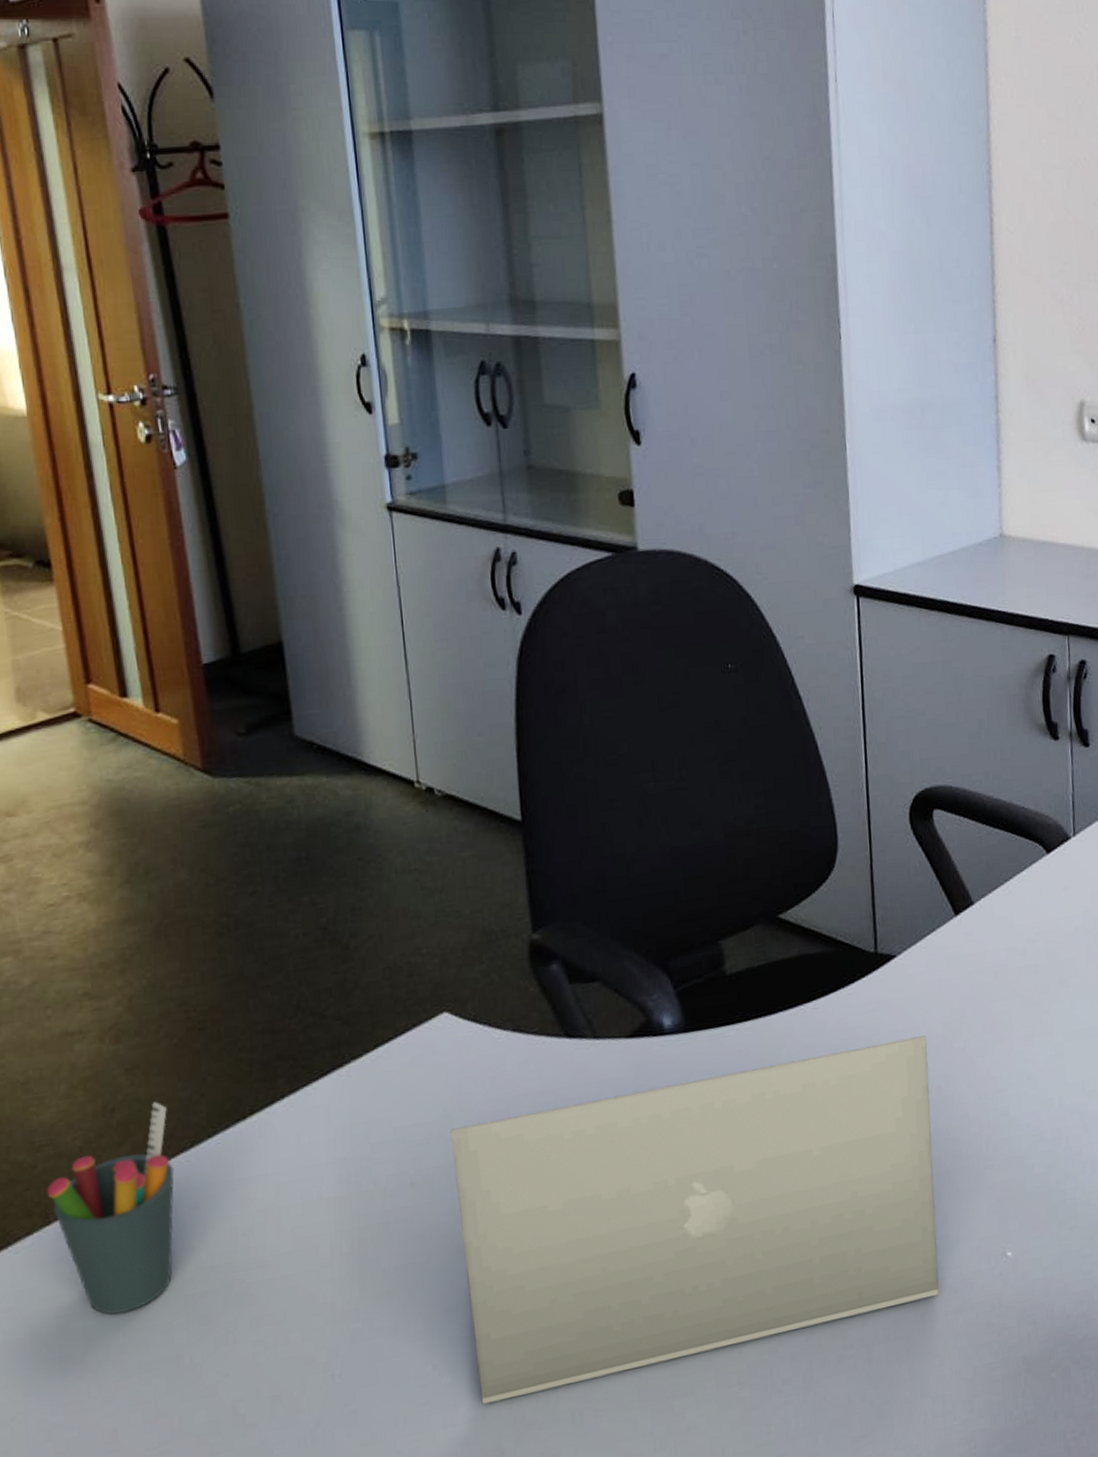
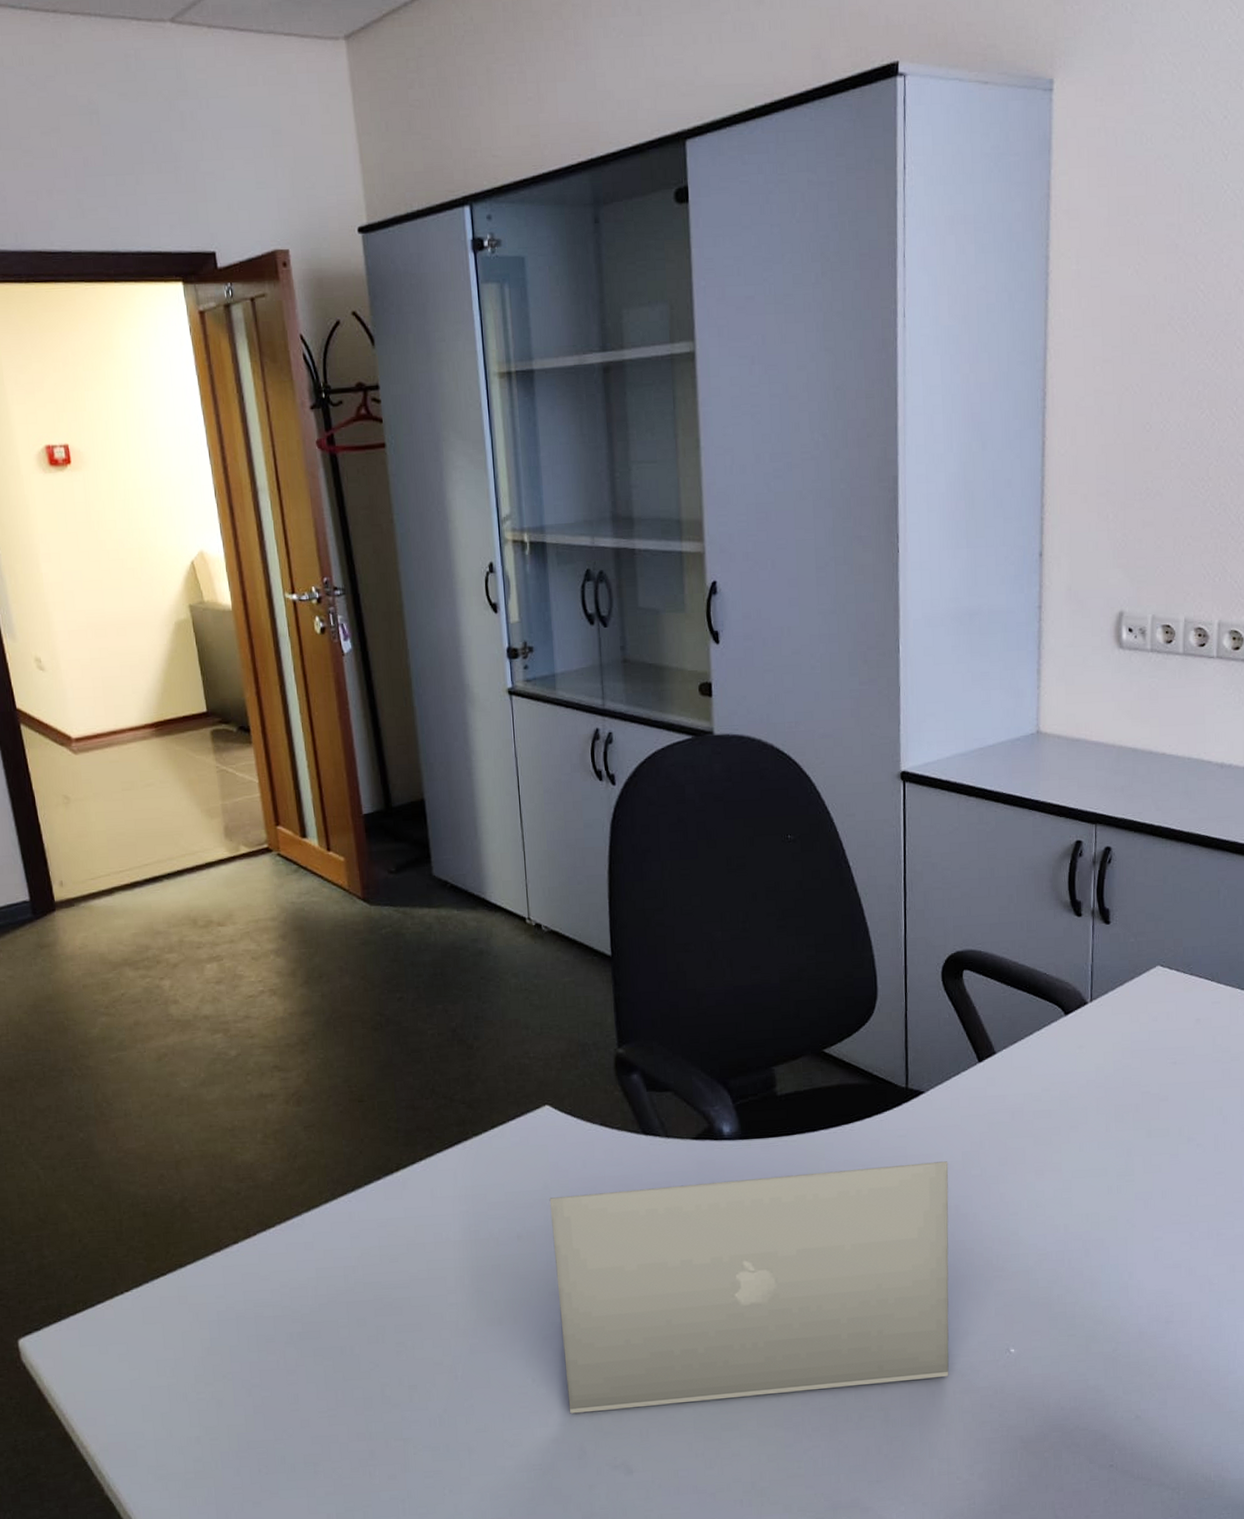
pen holder: present [46,1102,174,1315] -> none [247,1154,340,1310]

